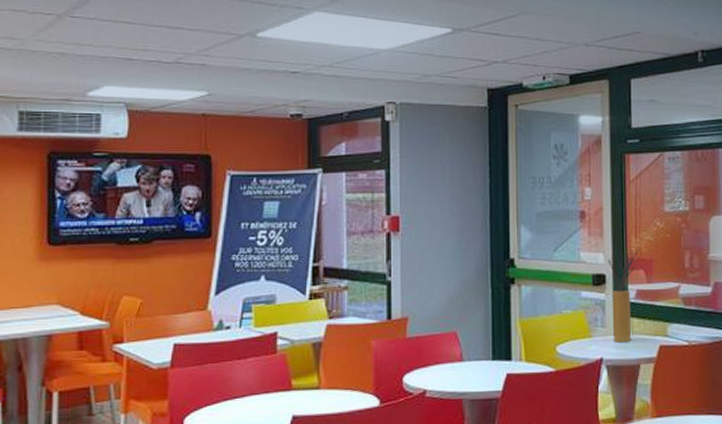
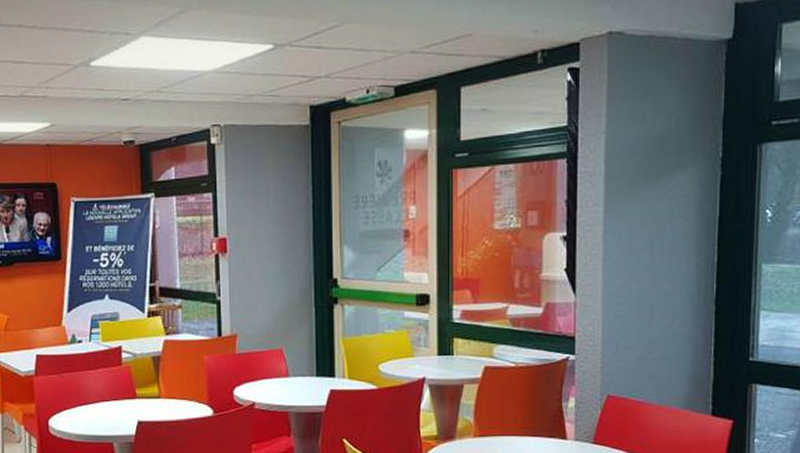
vase: present [607,248,641,344] -> none [432,267,467,364]

